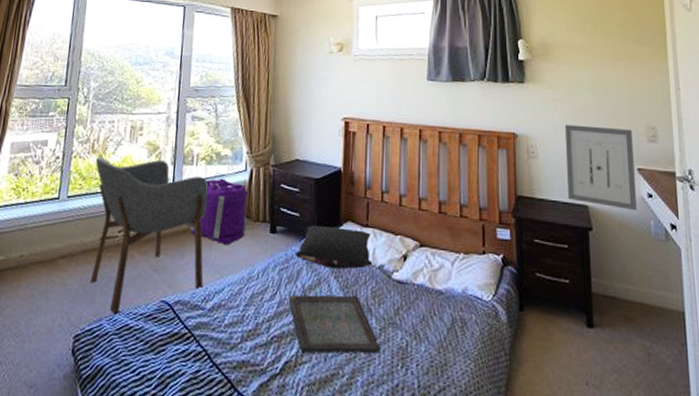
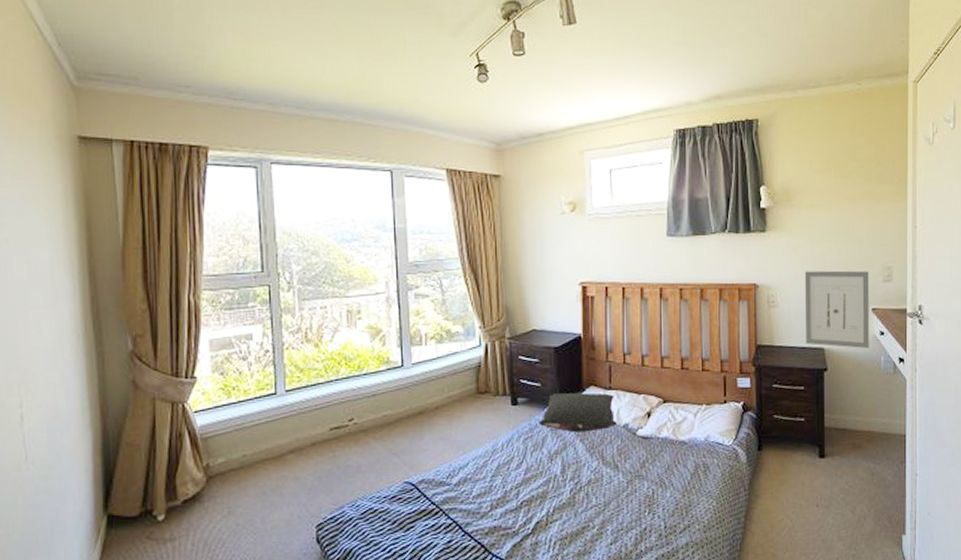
armchair: present [90,157,209,313] -> none [312,344,447,499]
backpack: present [190,178,249,245] -> none [426,356,486,422]
serving tray: present [288,294,381,354] -> none [535,455,628,511]

